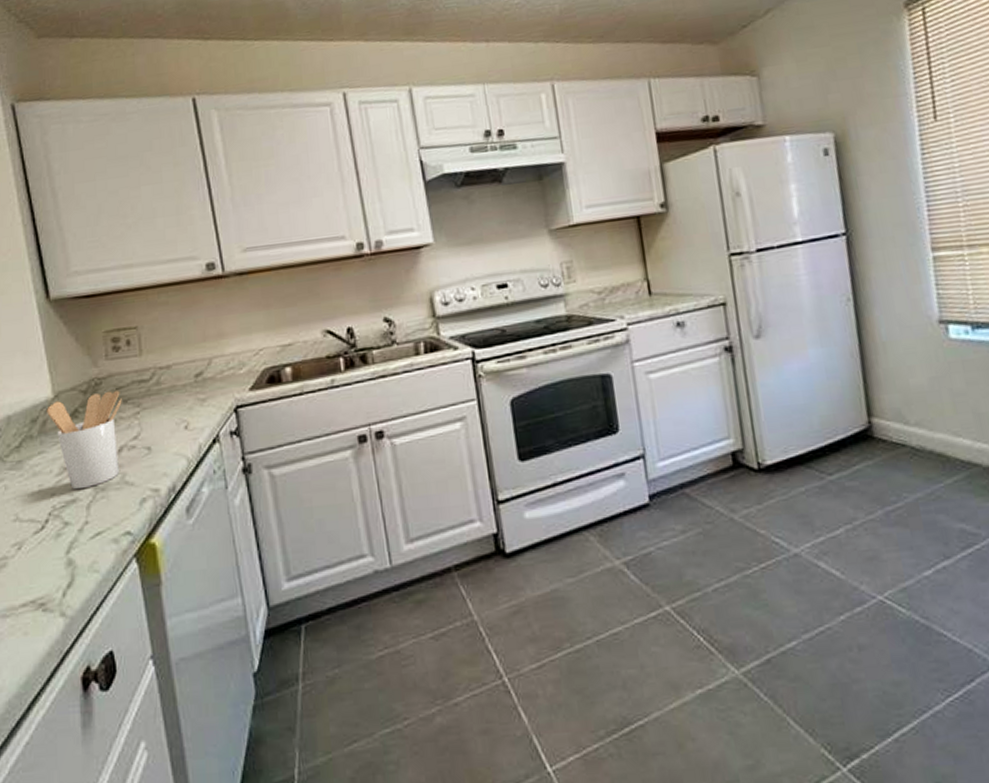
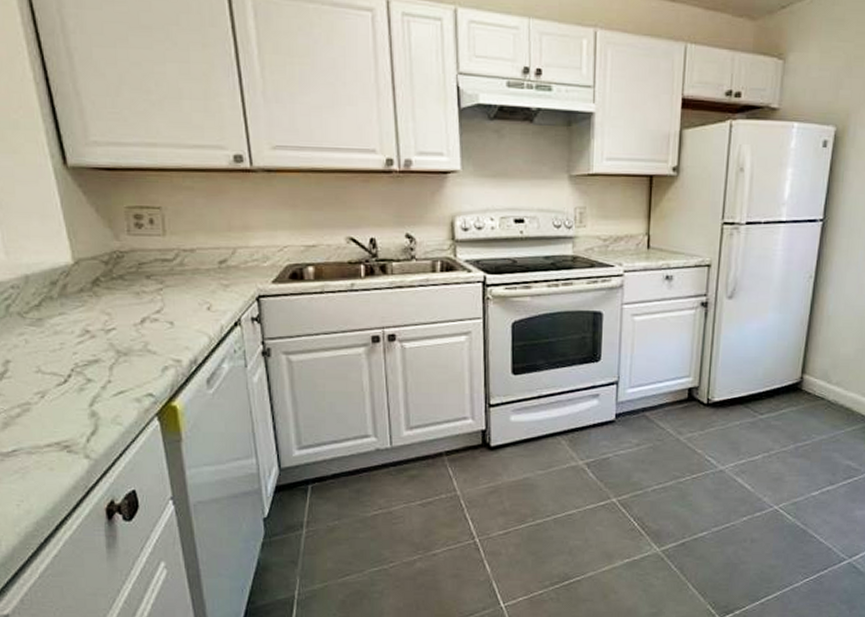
utensil holder: present [47,390,122,490] -> none [66,265,145,352]

